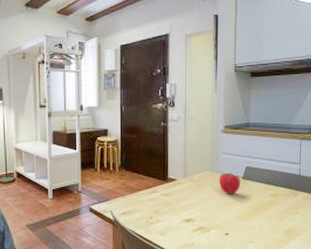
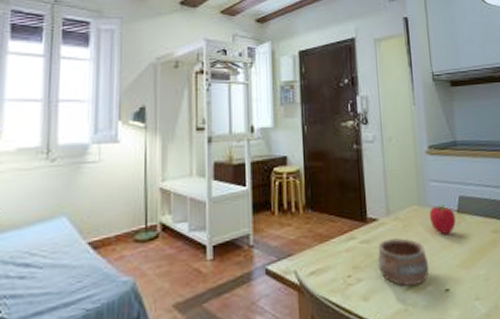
pottery: none [174,194,214,228] -> present [378,238,430,286]

